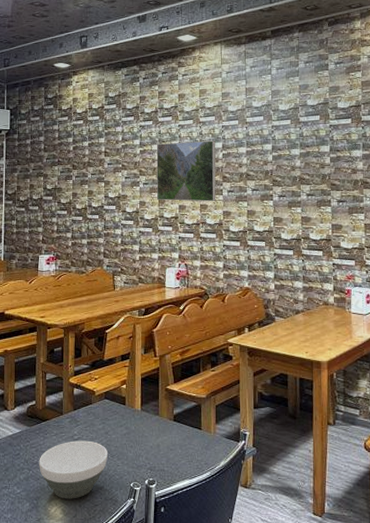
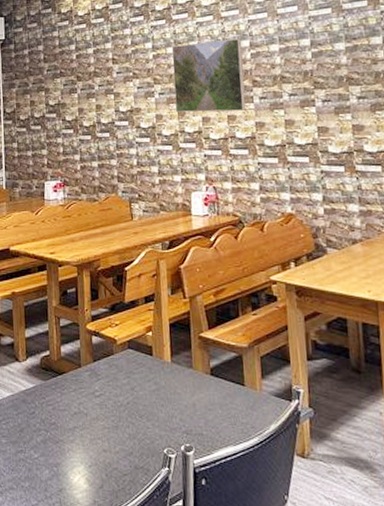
bowl: present [39,440,108,499] -> none [57,397,136,467]

